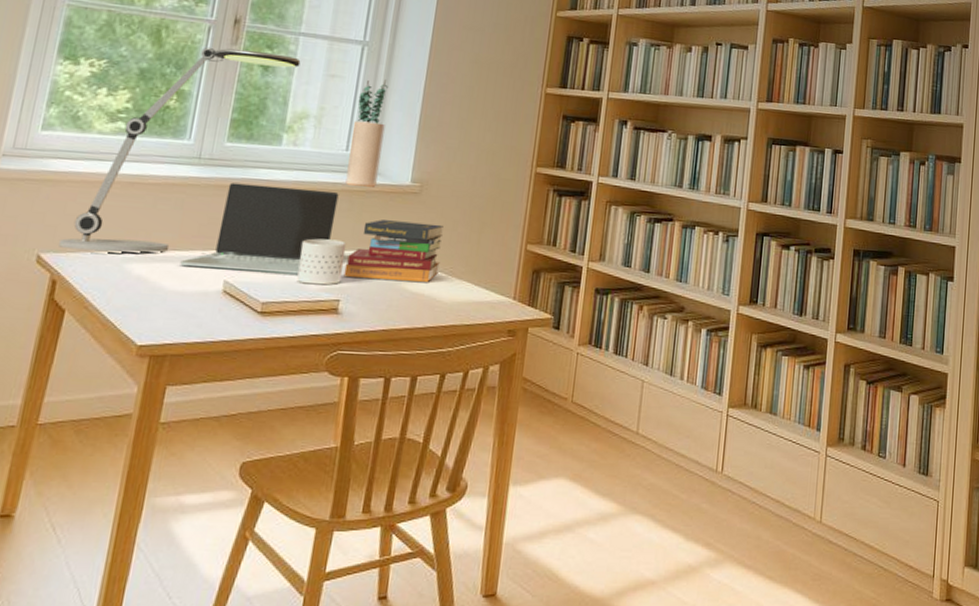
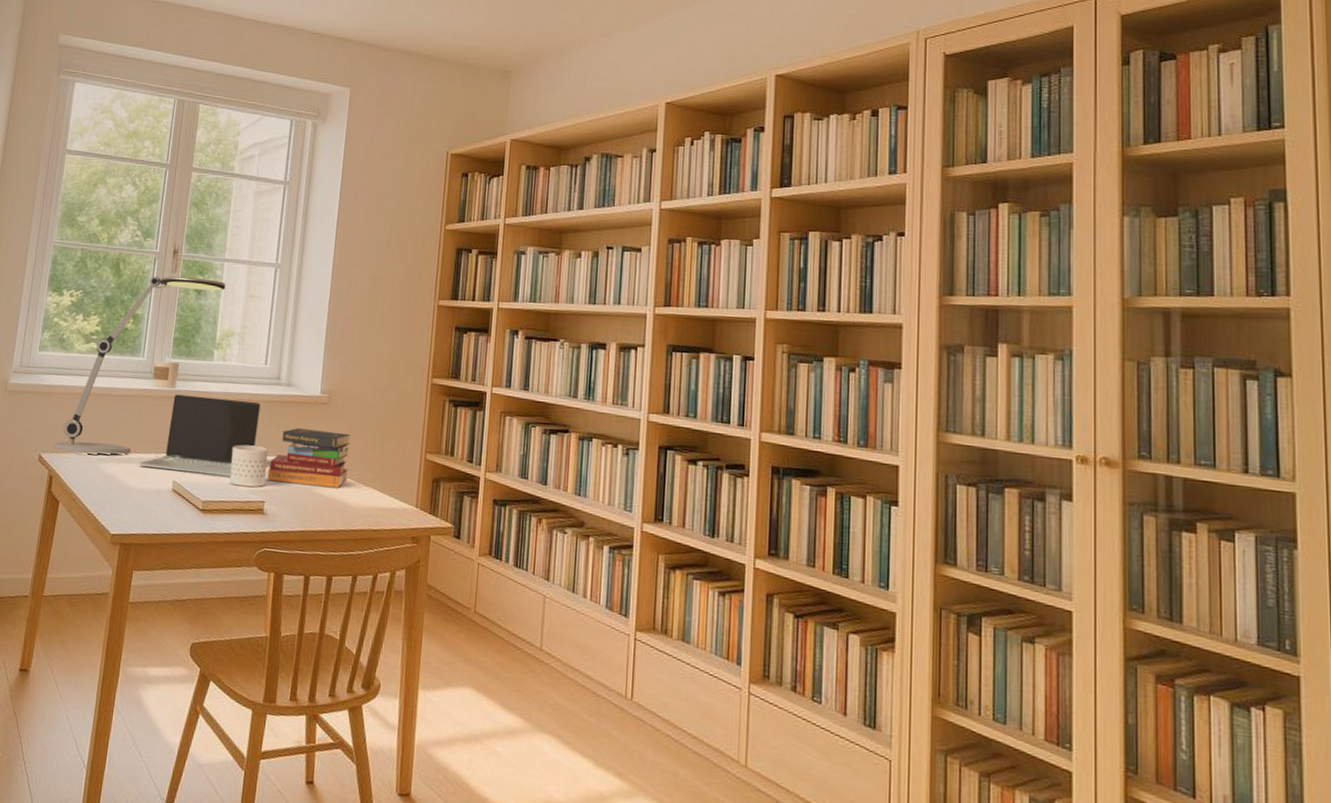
candle: none [199,140,238,177] -> present [152,357,180,389]
vase: present [345,79,388,188] -> none [265,298,298,399]

